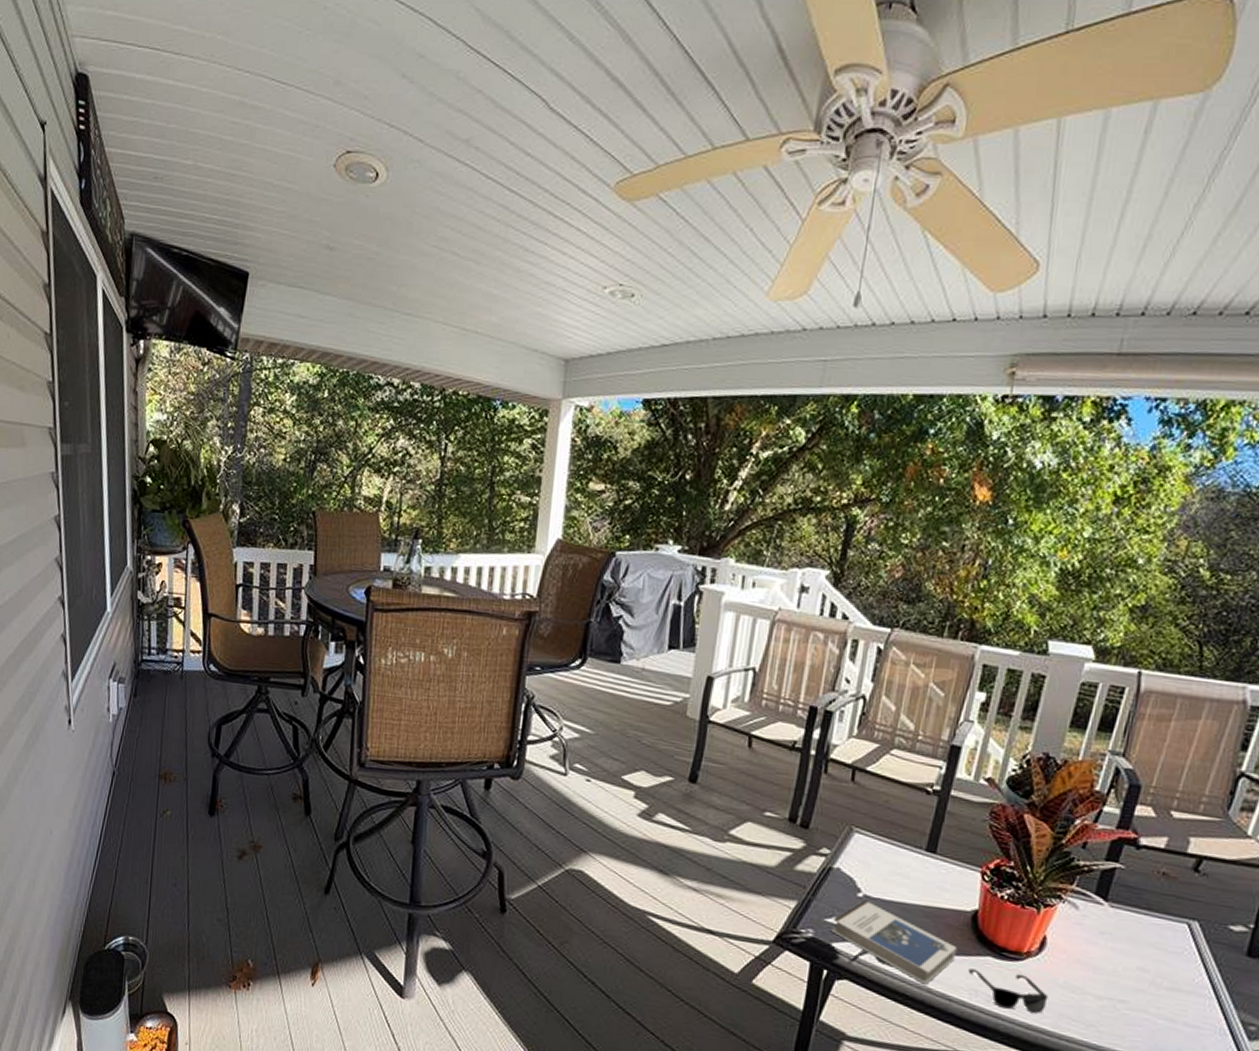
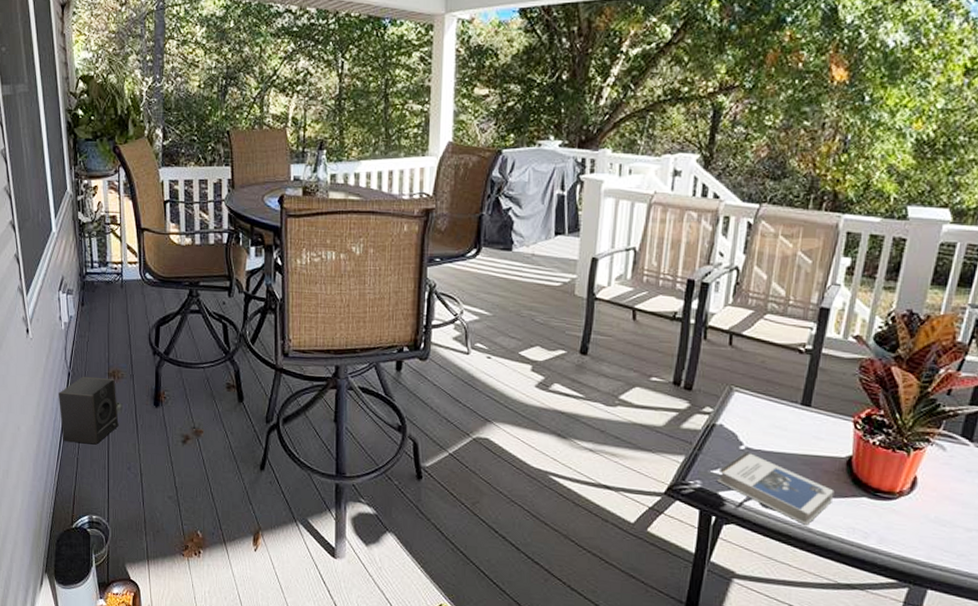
studio monitor: none [99,776,167,856] -> present [59,376,119,445]
sunglasses: present [968,968,1049,1013] -> none [845,509,921,546]

